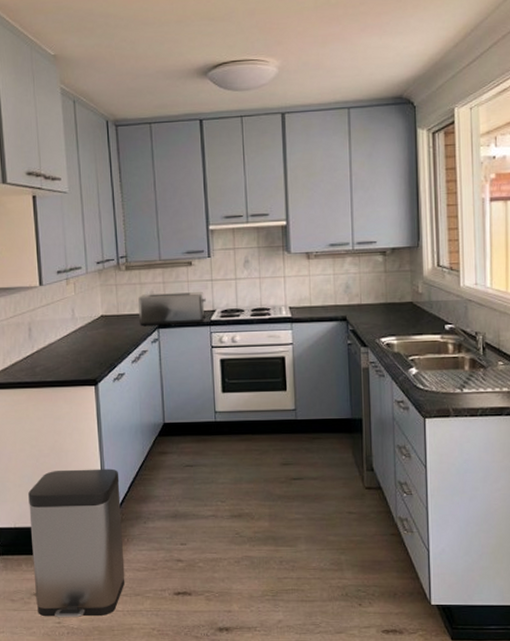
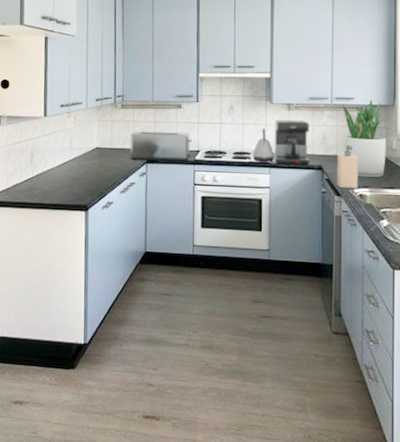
pedal bin: present [28,468,125,618] -> none [15,287,101,431]
kettle: none [272,280,296,318] -> present [252,127,275,163]
coffee maker: none [293,269,334,319] -> present [274,119,310,166]
soap dispenser: none [362,292,385,339] -> present [337,144,358,189]
planter: none [365,242,413,326] -> present [343,100,386,178]

